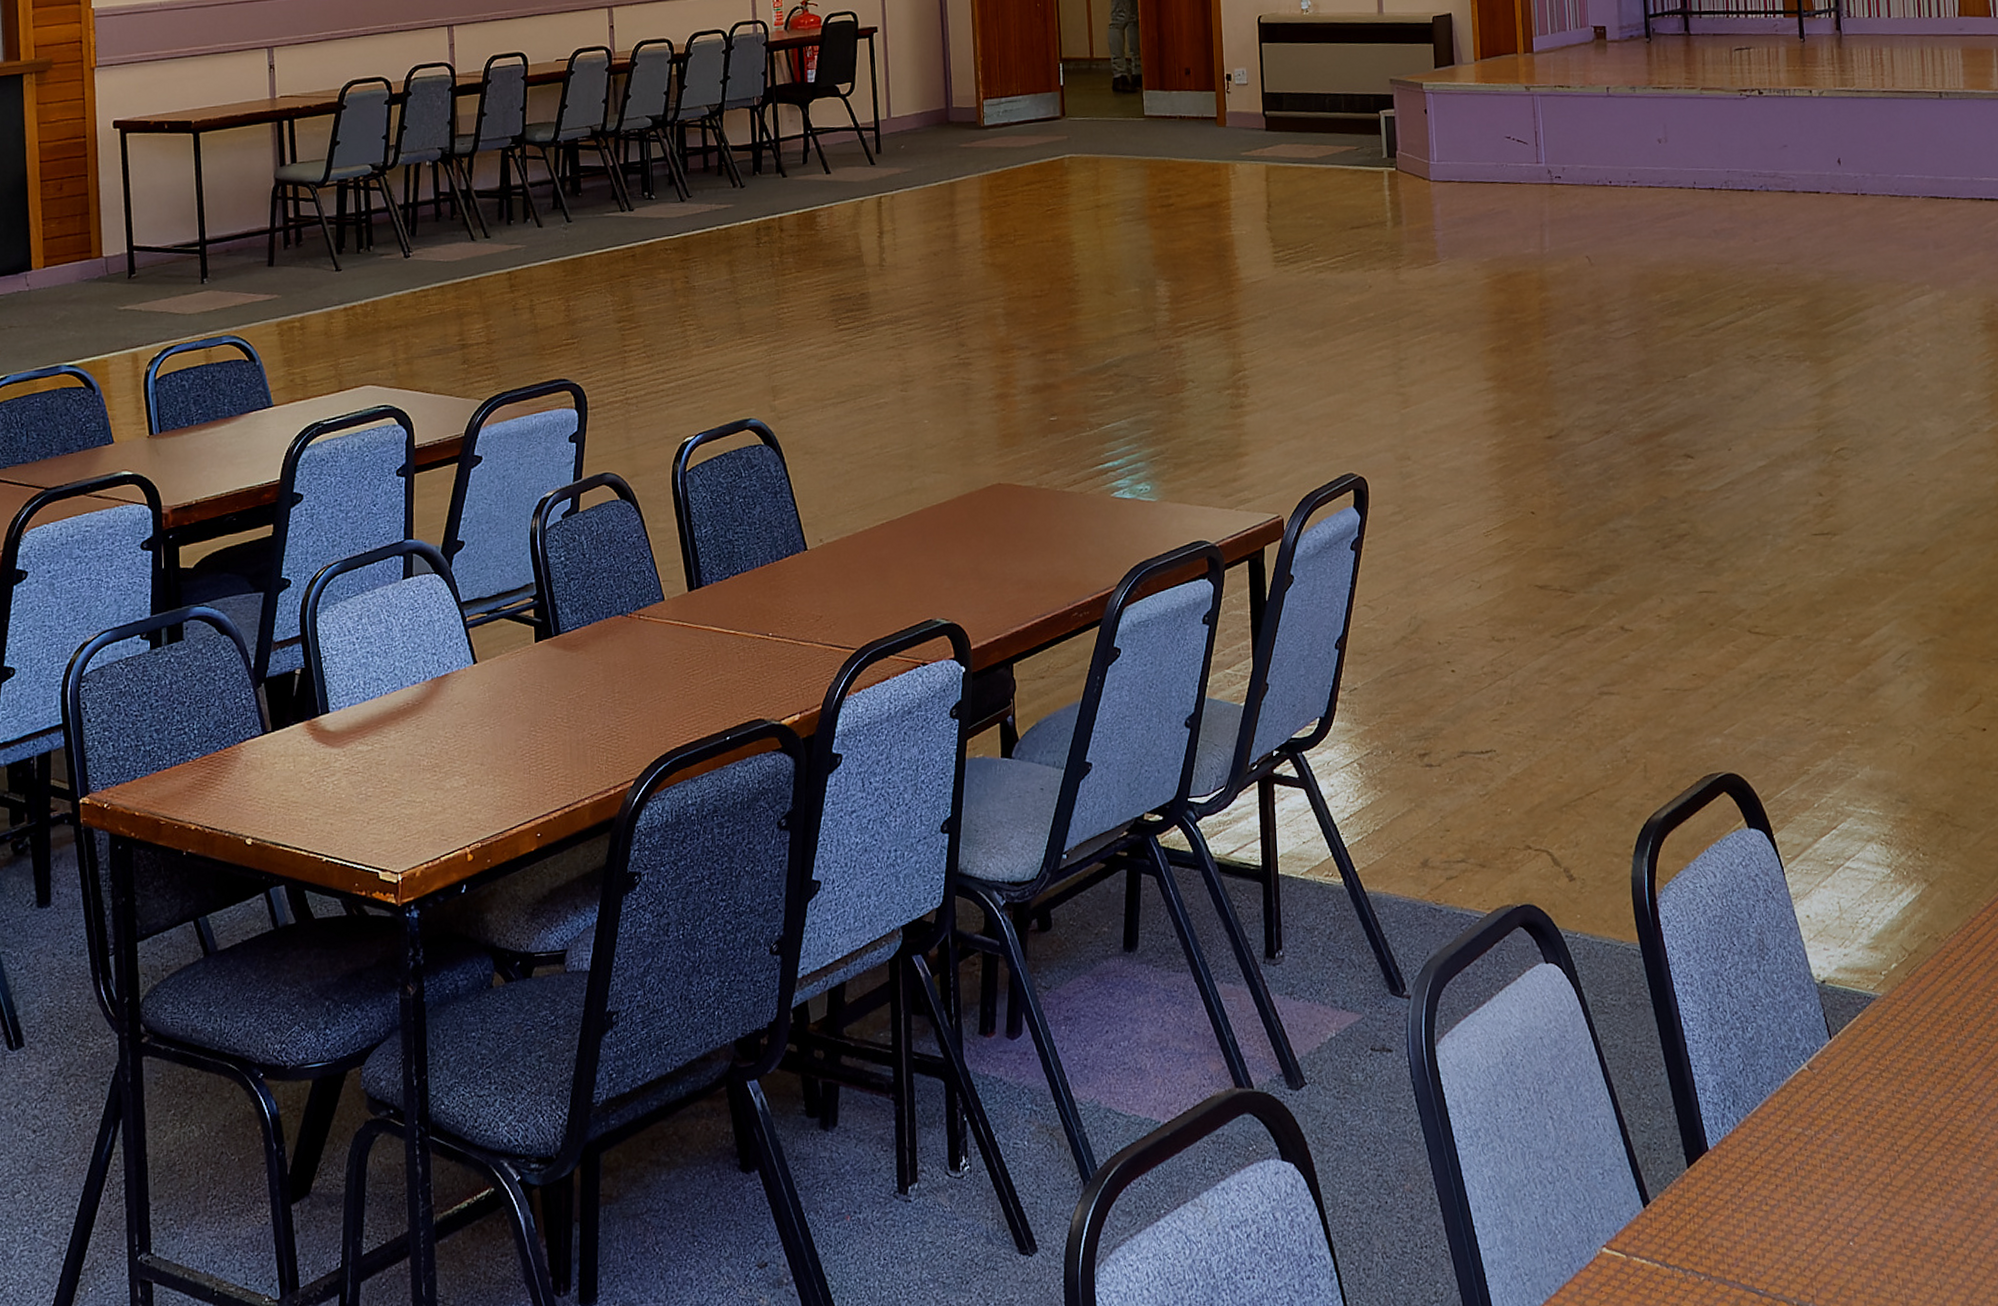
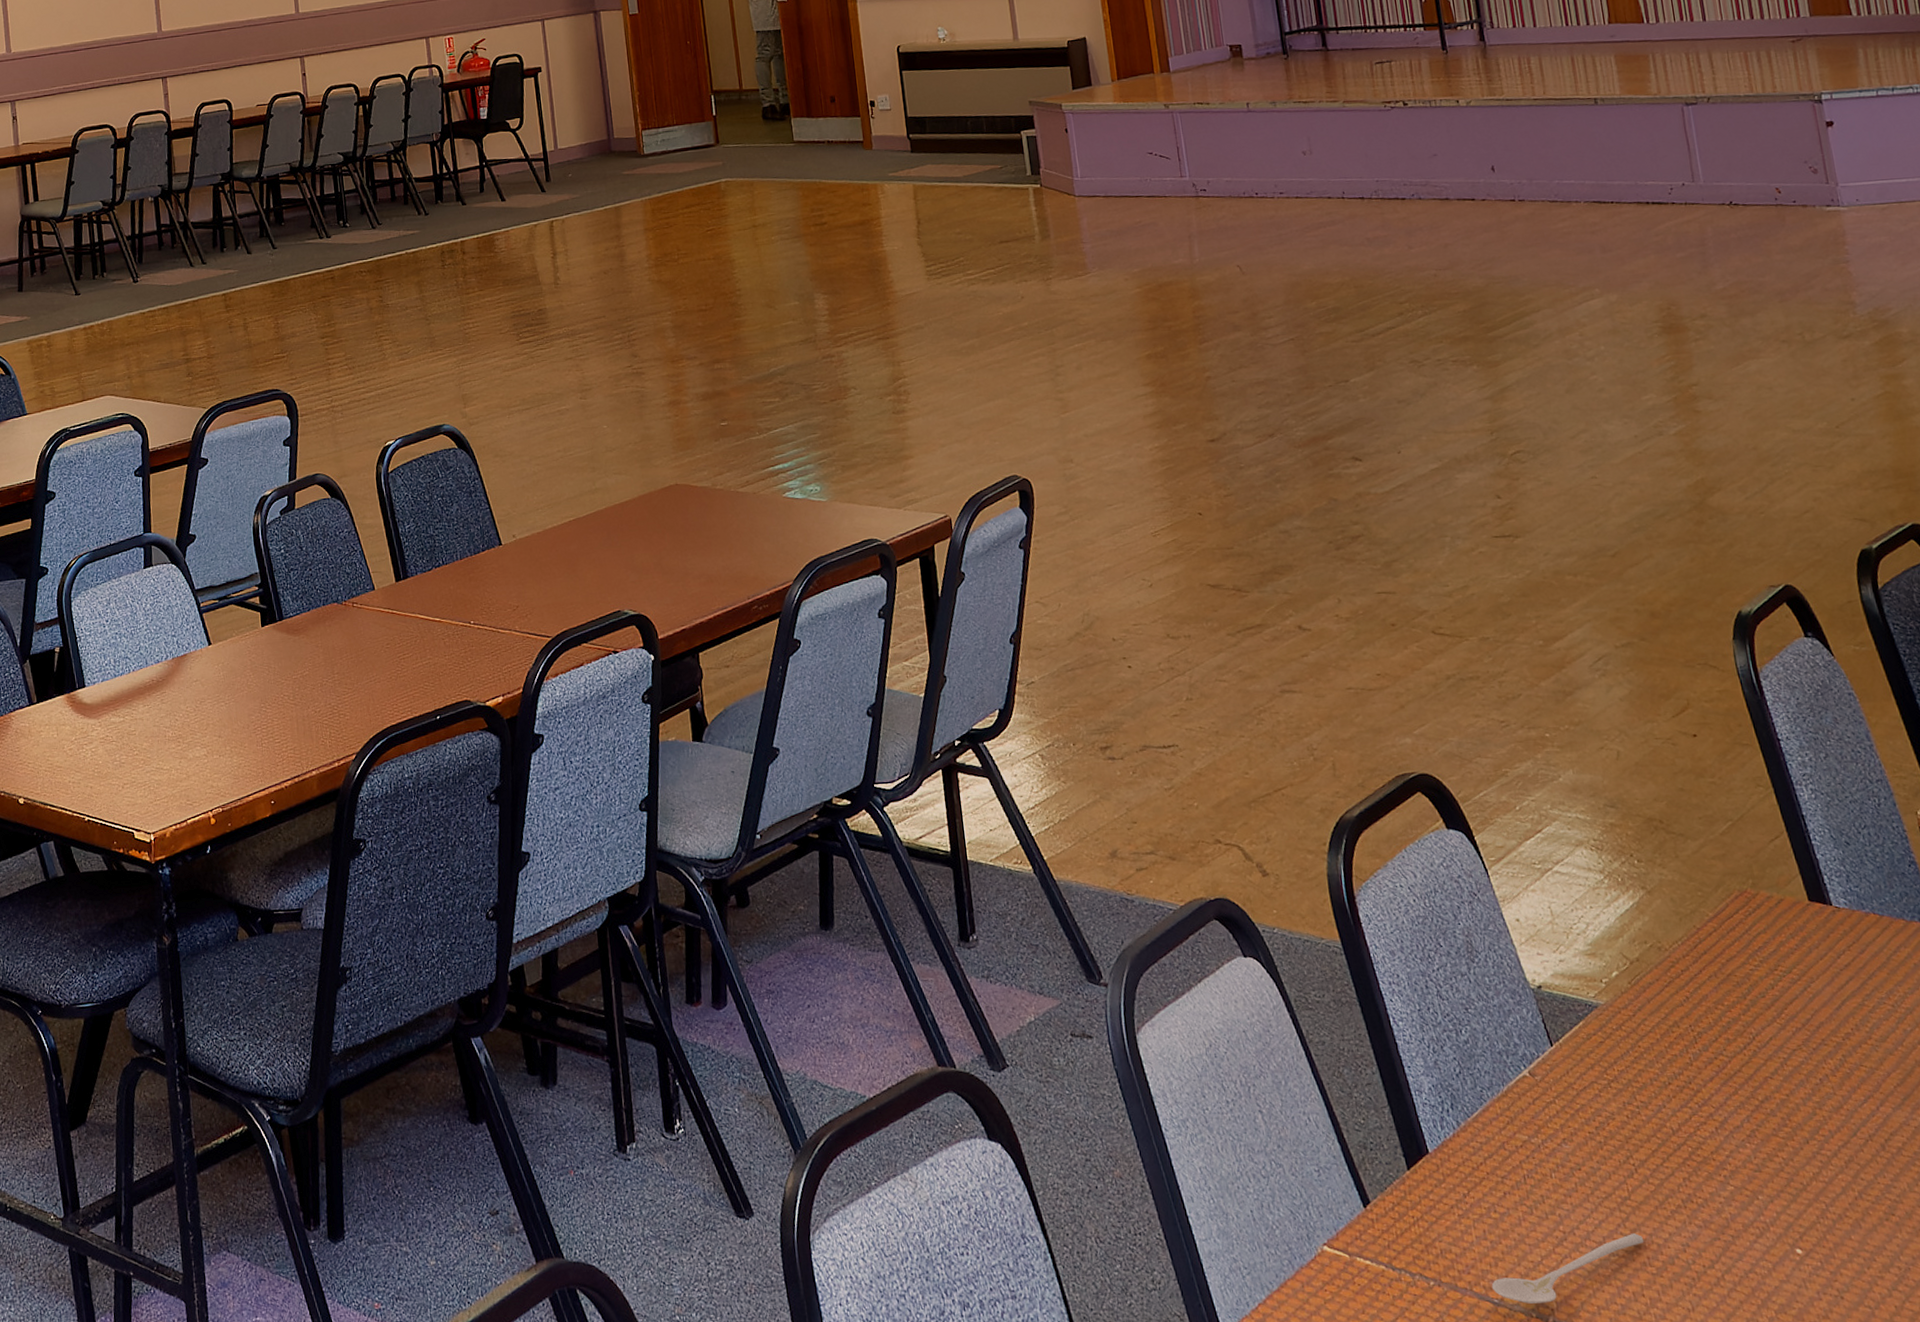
stirrer: none [1757,1218,1901,1292] -> present [1491,1233,1644,1304]

